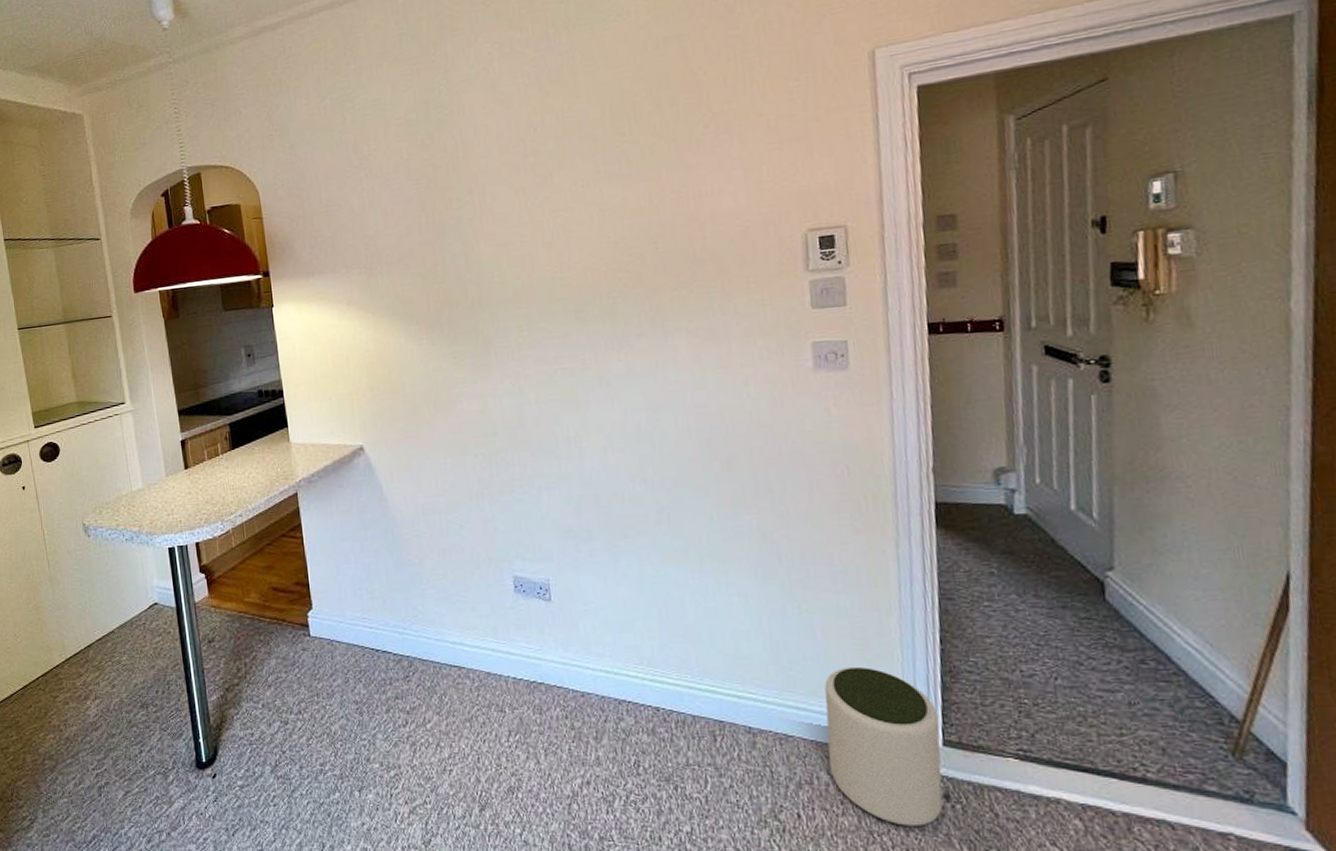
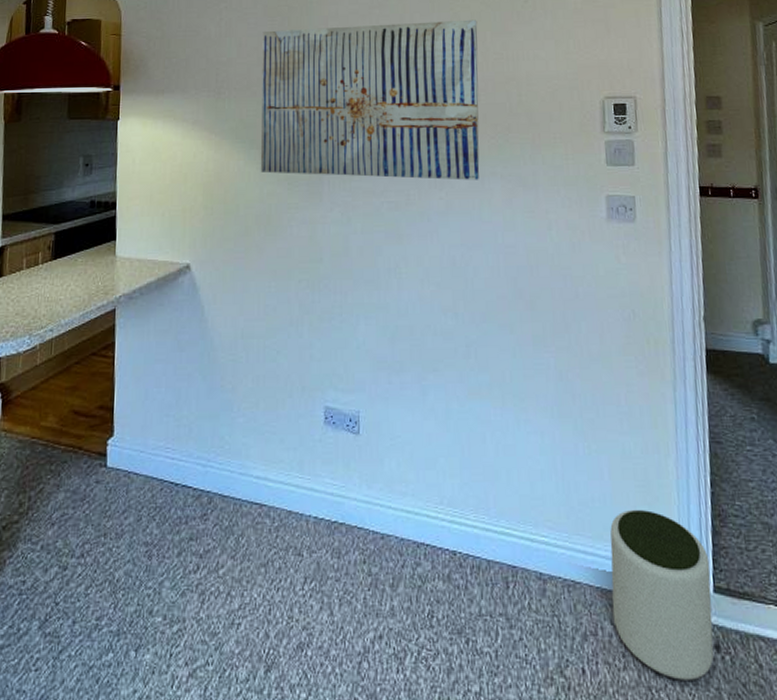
wall art: none [408,155,662,349] -> present [260,19,480,180]

